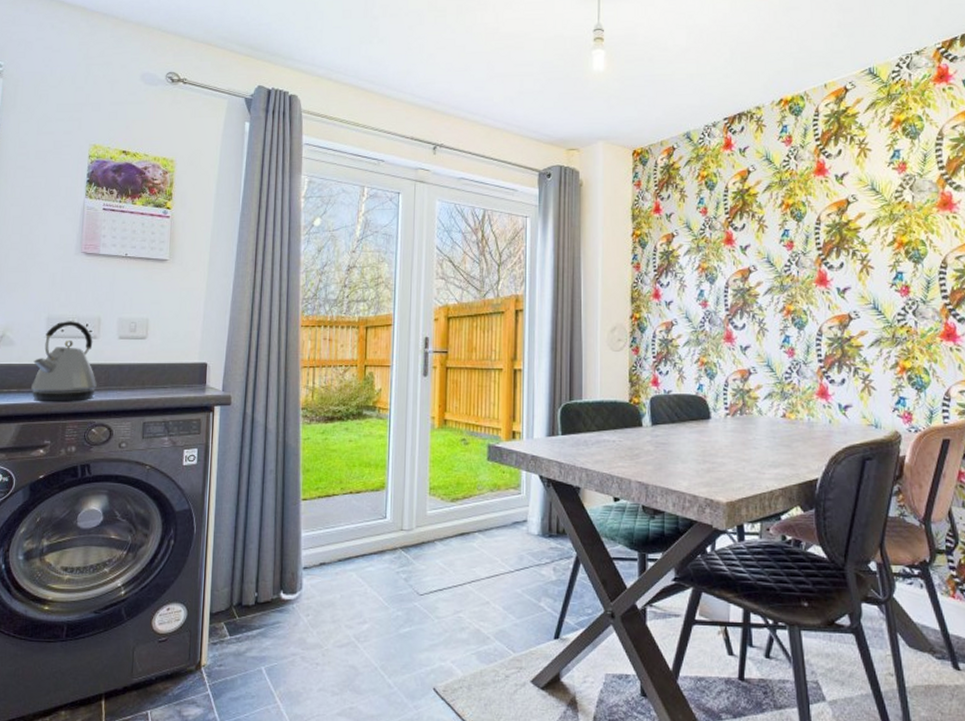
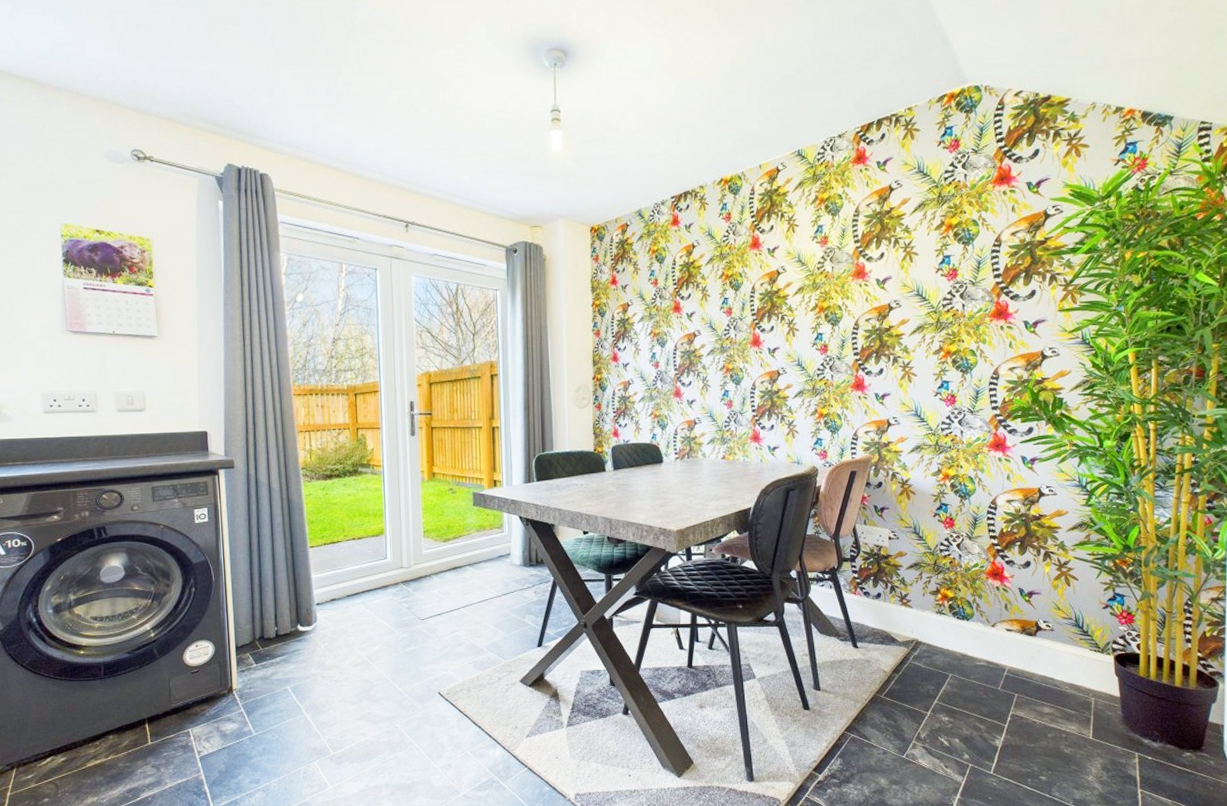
kettle: present [30,321,98,404] -> none [34,396,103,474]

